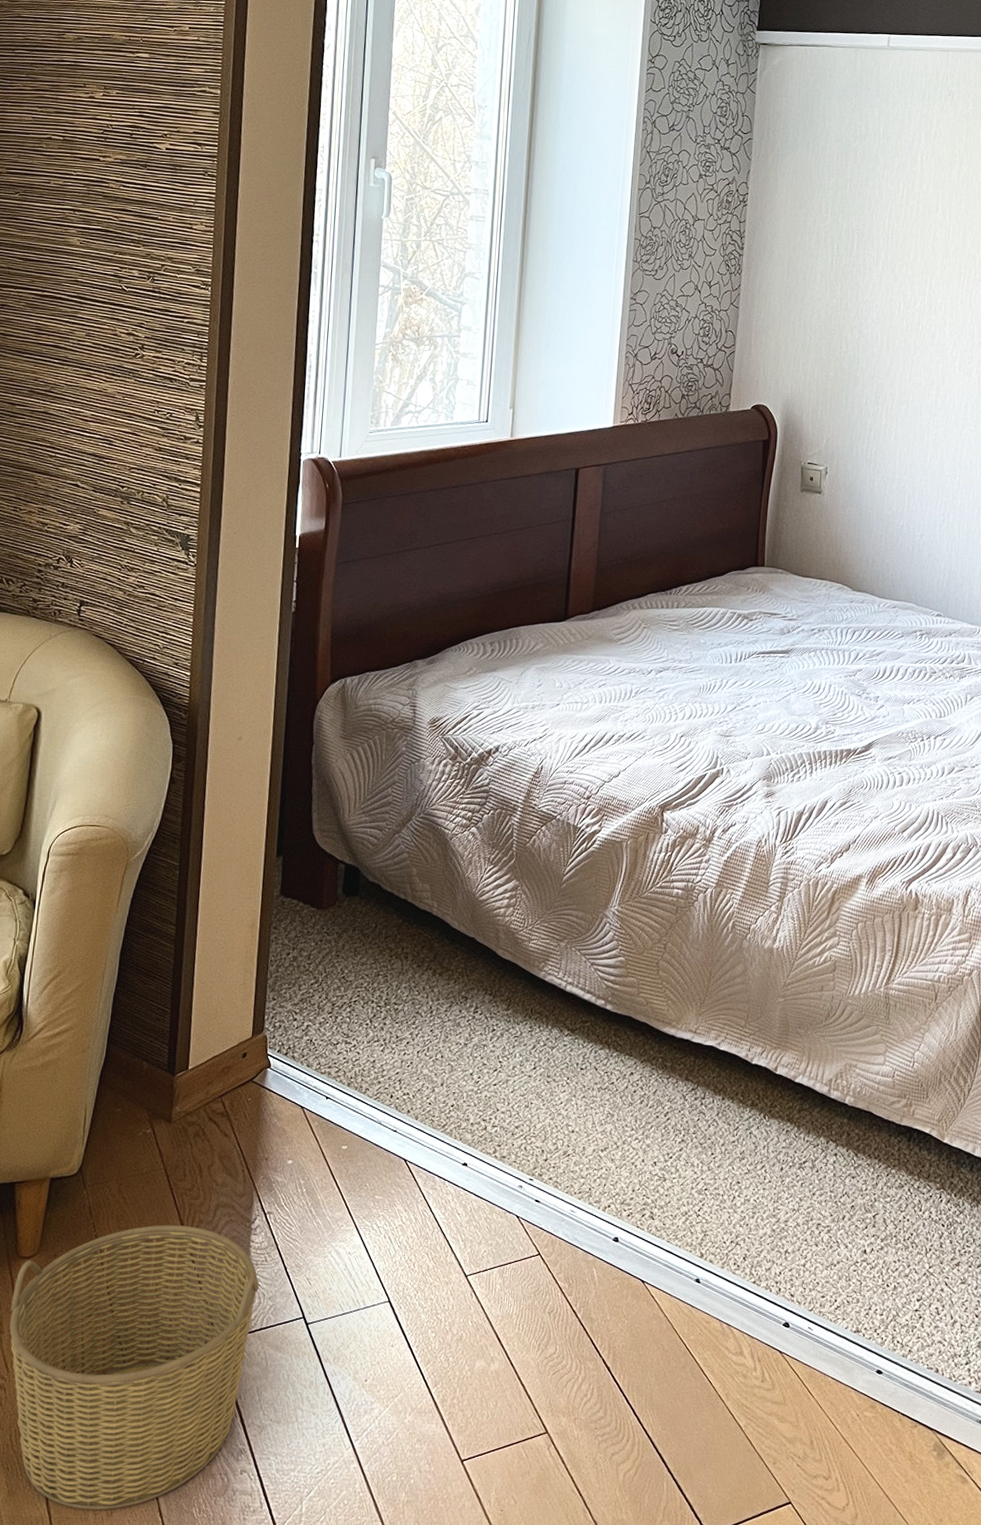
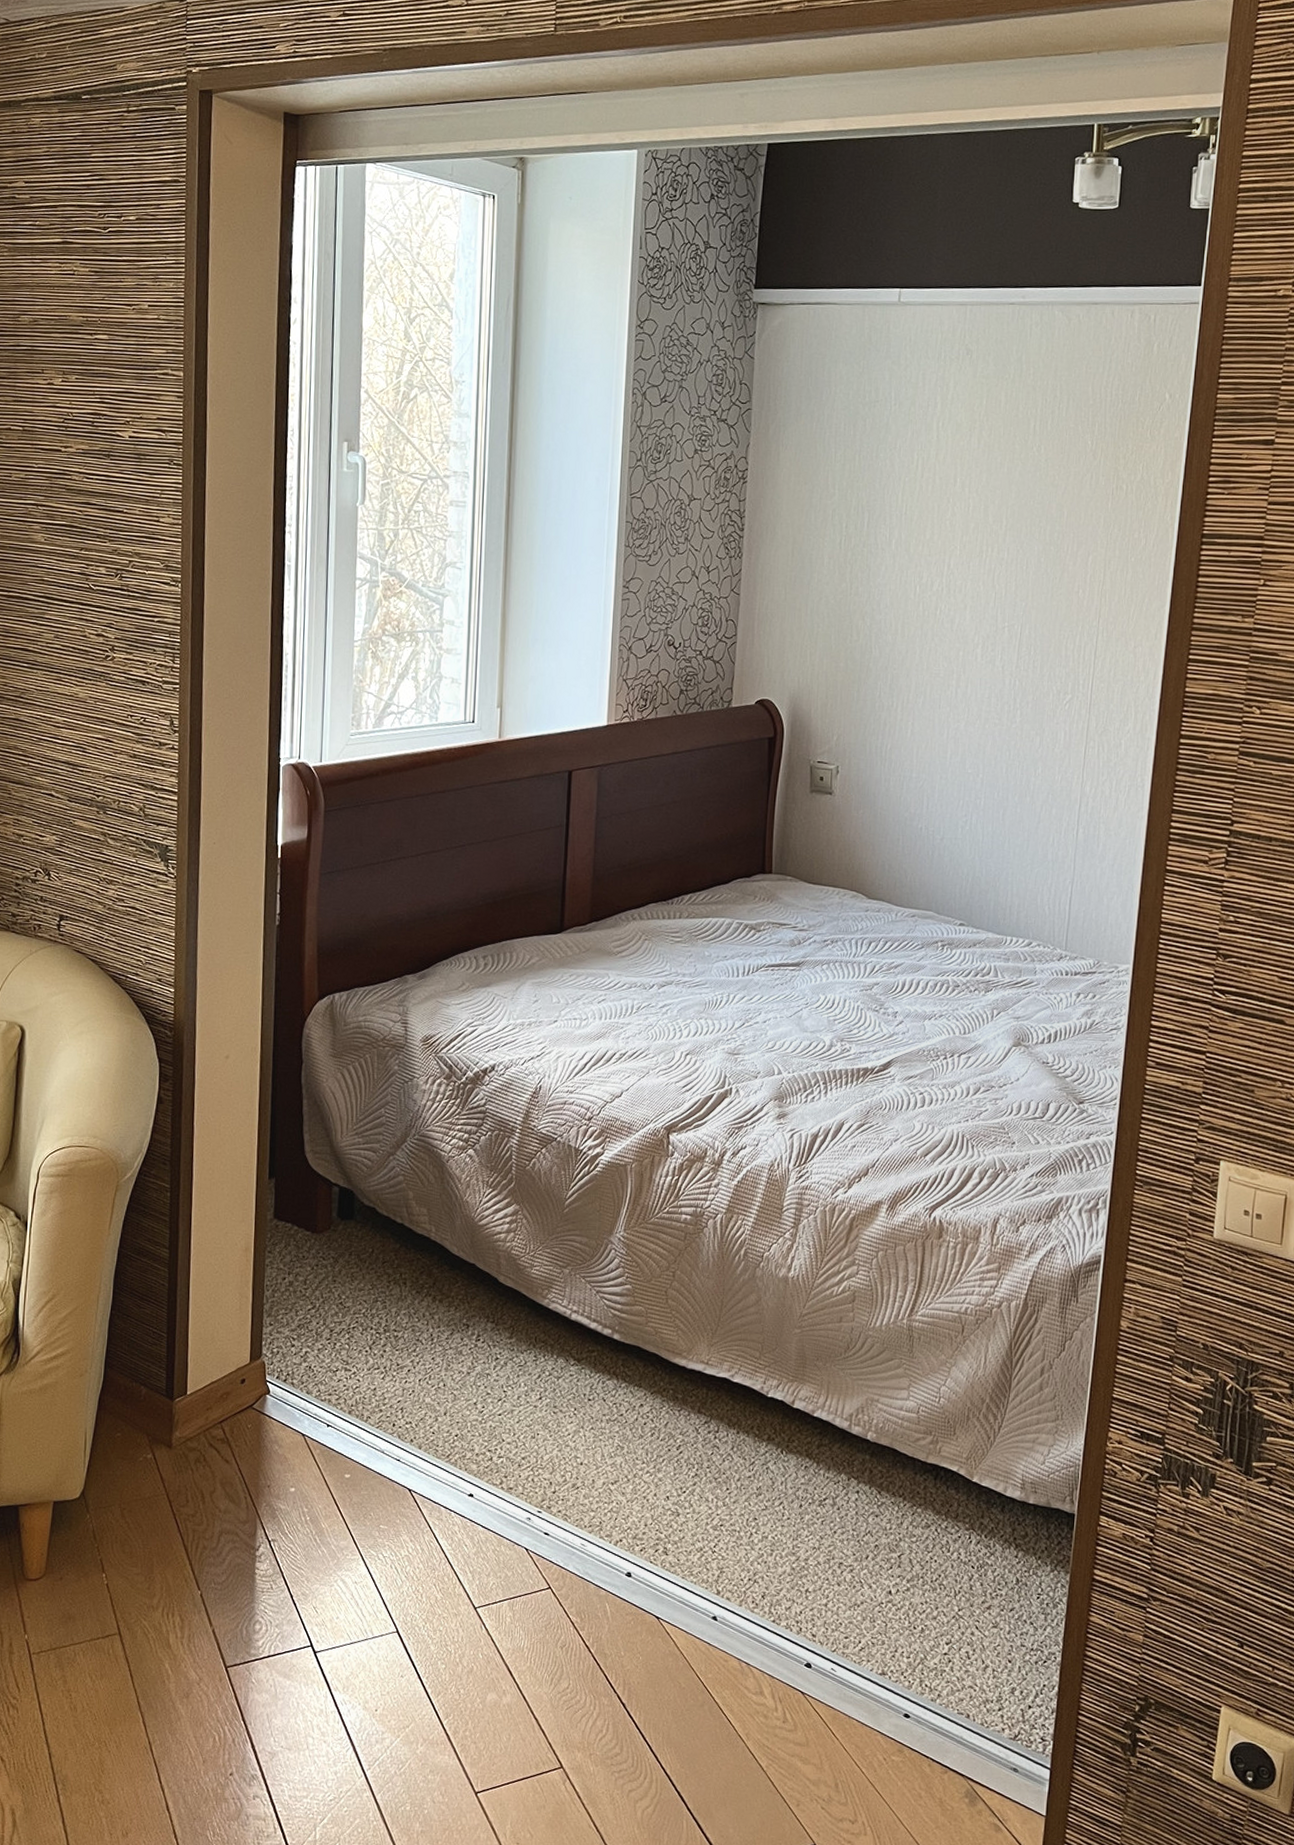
basket: present [9,1225,259,1511] -> none [19,1550,266,1831]

